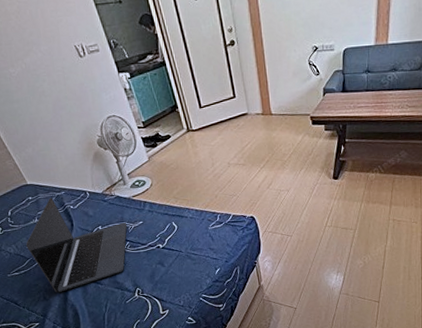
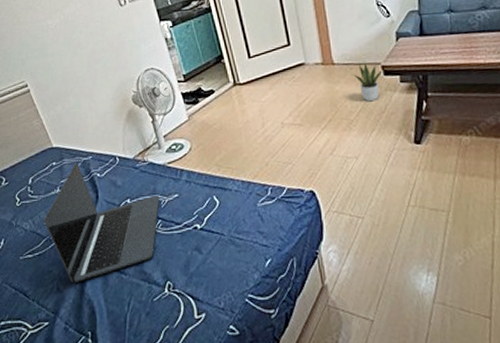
potted plant: none [288,113,311,146] -> present [354,62,383,102]

